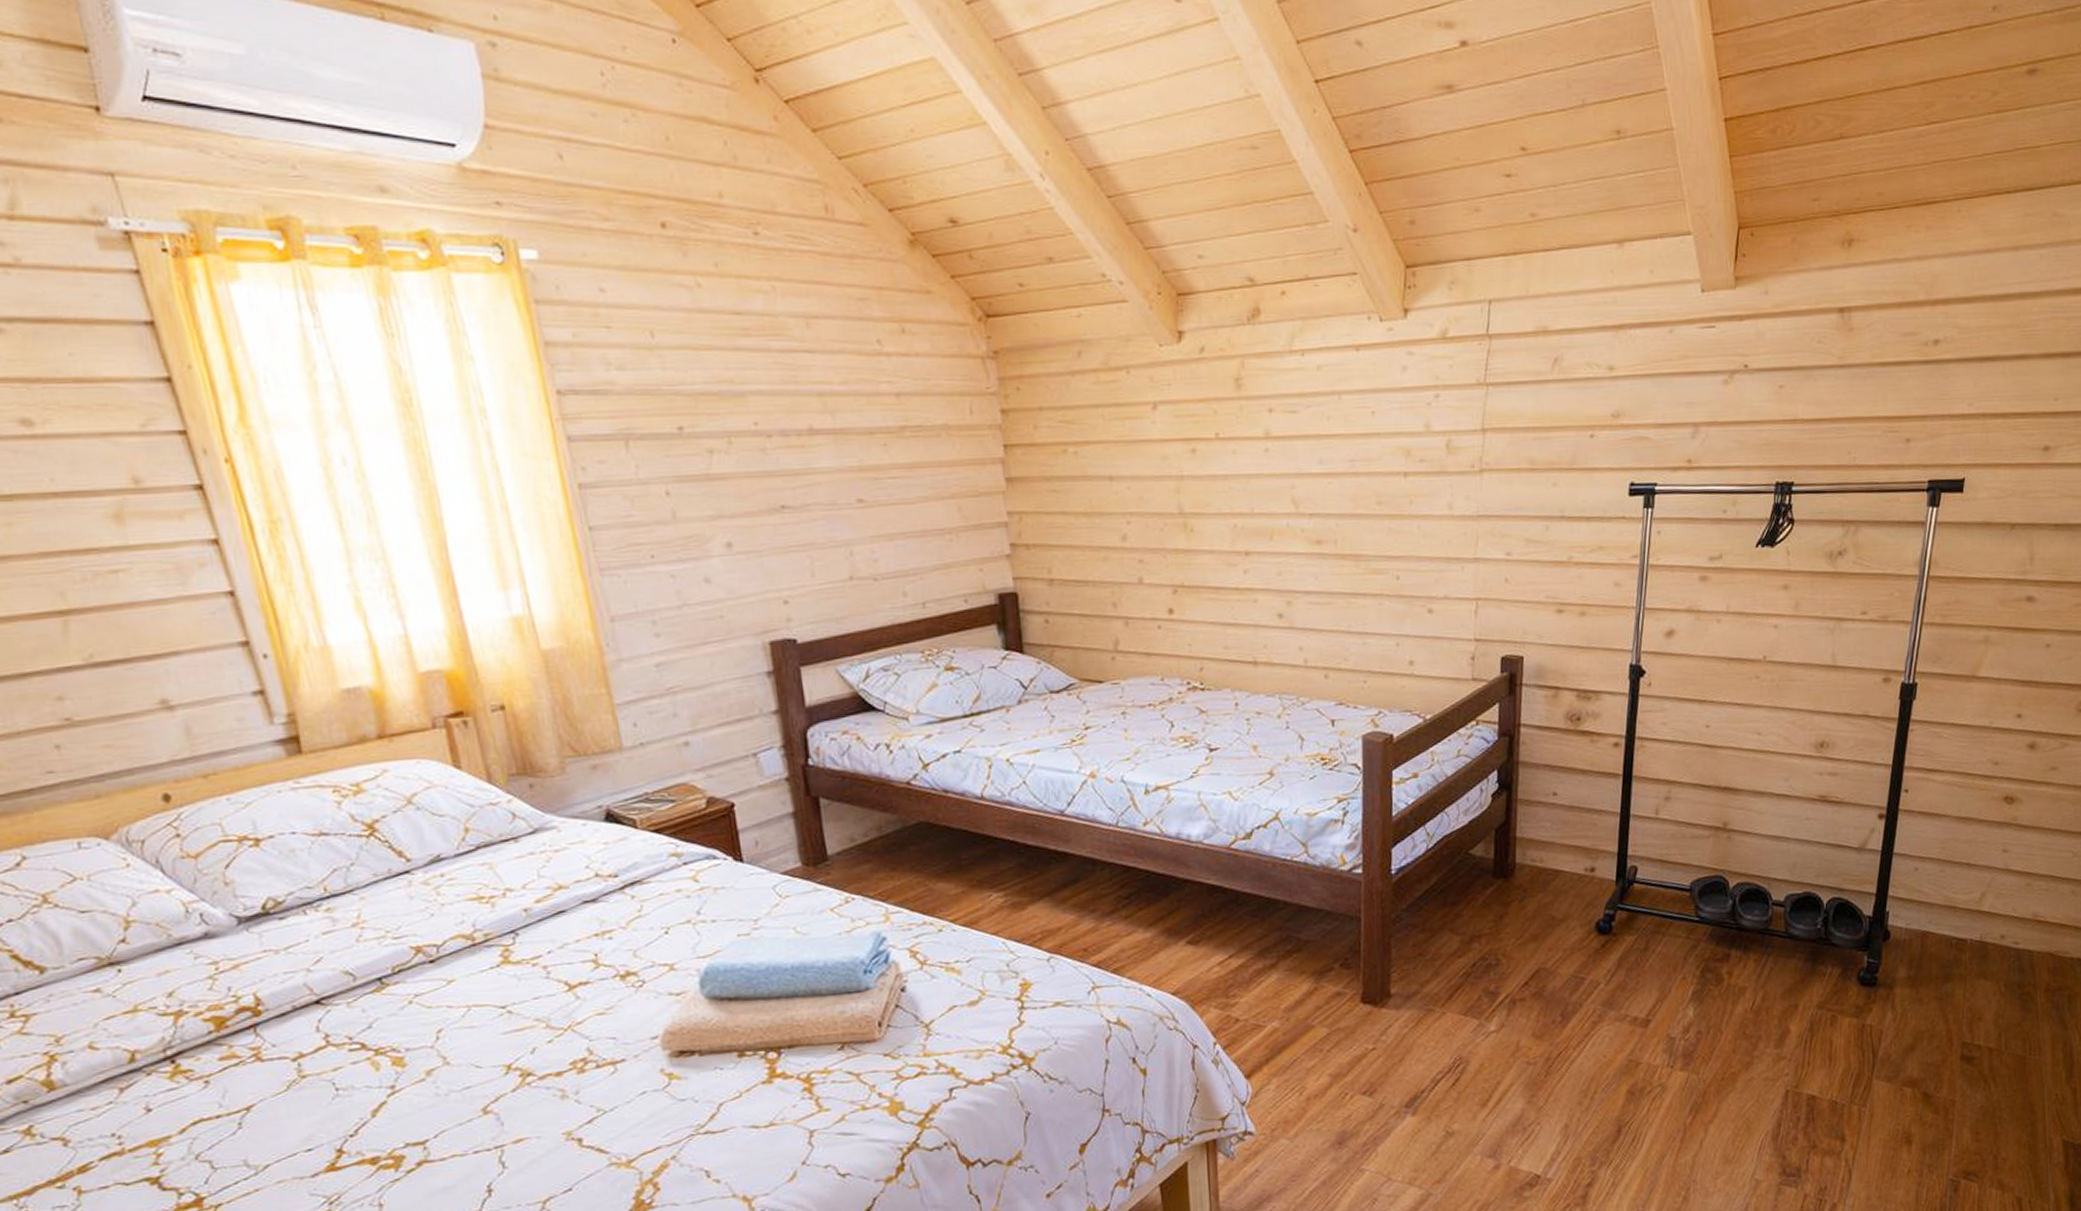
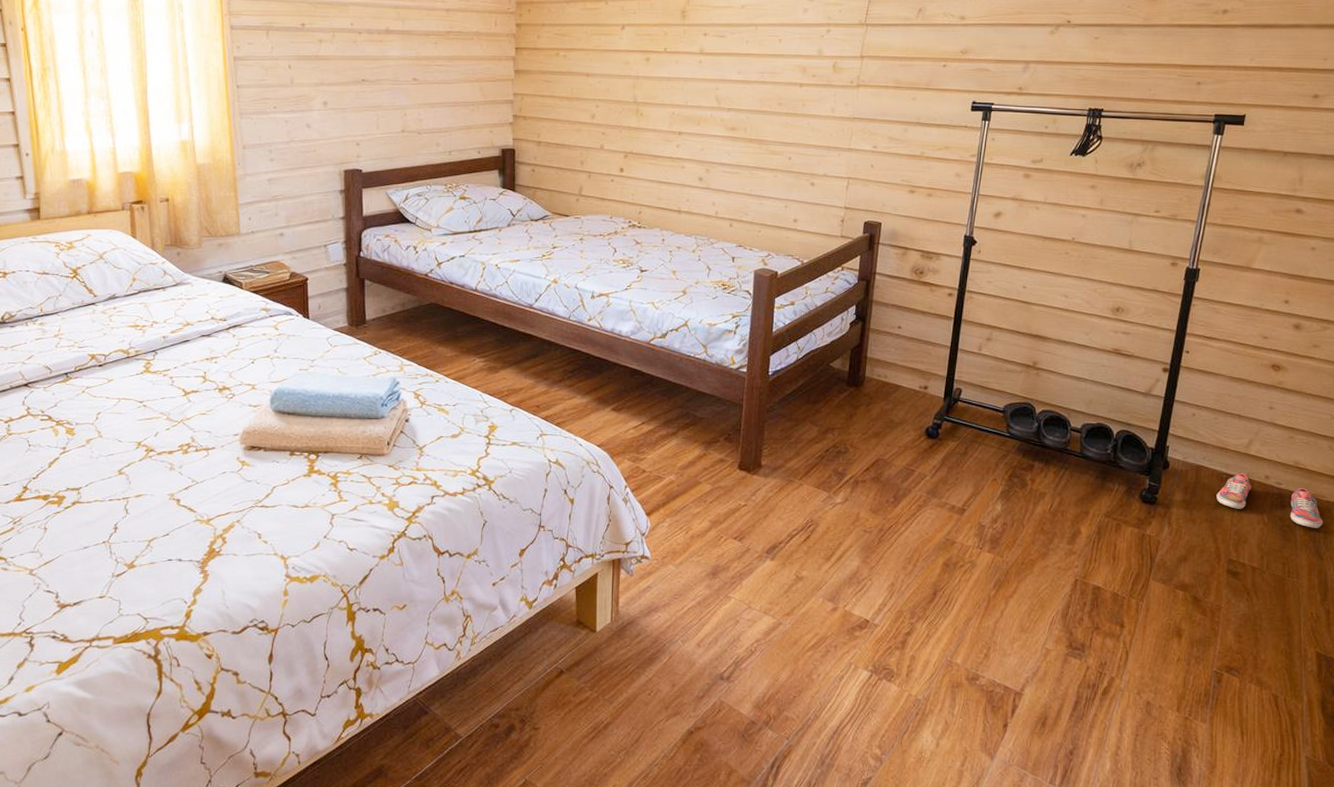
sneaker: none [1946,935,2067,993] -> present [1216,473,1323,528]

